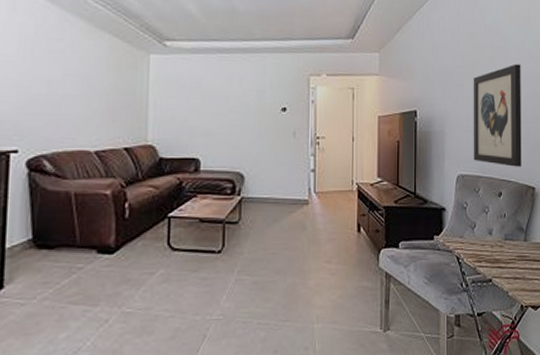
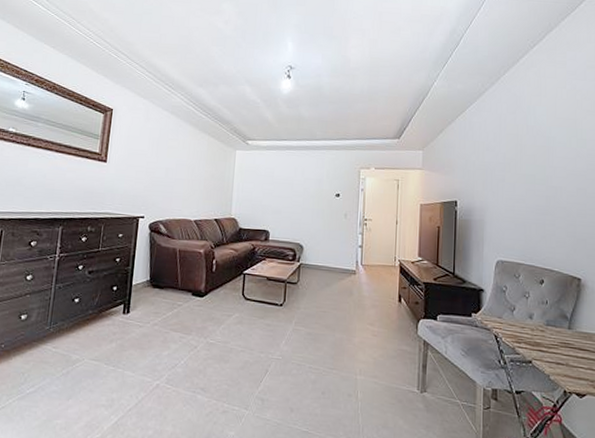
wall art: present [473,63,522,167] -> none [513,161,566,258]

